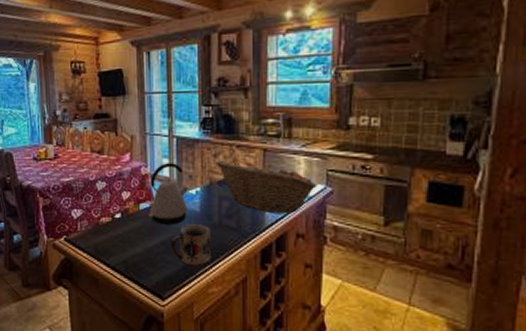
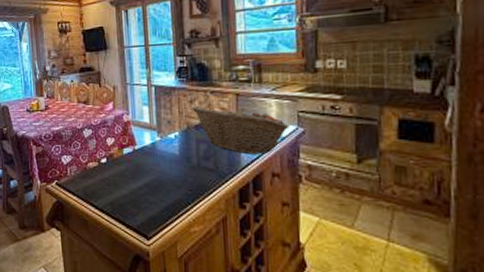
kettle: present [148,163,190,225] -> none [131,110,169,168]
mug: present [171,224,211,266] -> none [154,167,192,207]

